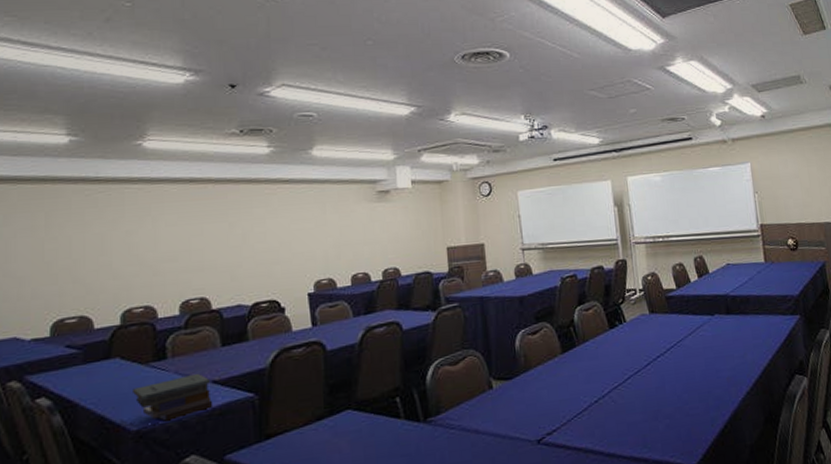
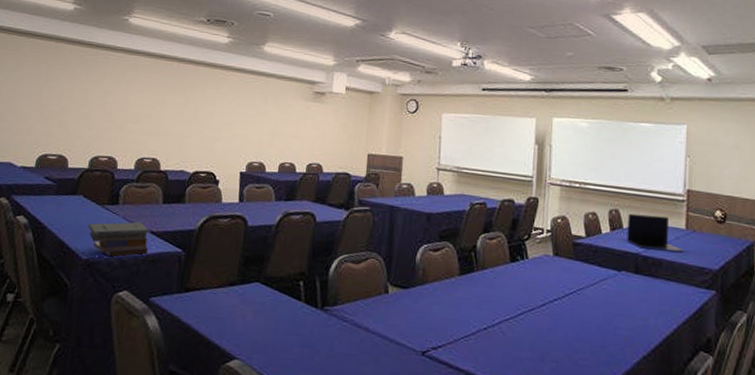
laptop computer: none [712,254,766,290] -> present [627,213,684,253]

